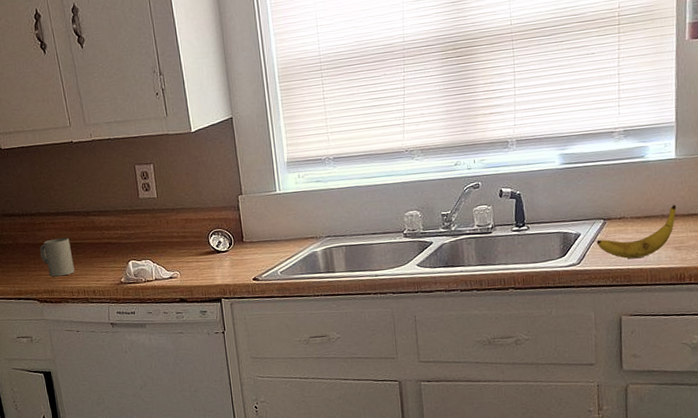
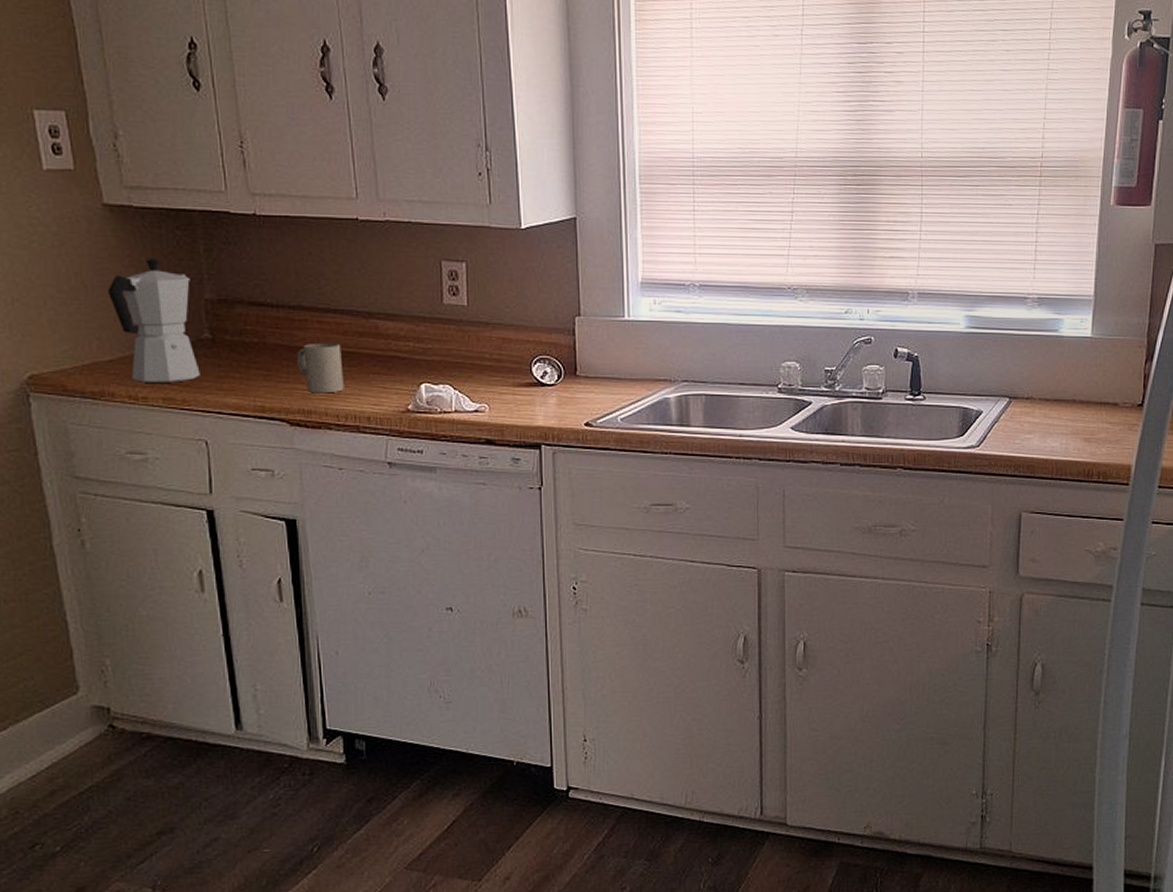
banana: present [596,205,677,259] -> none [1000,390,1089,447]

